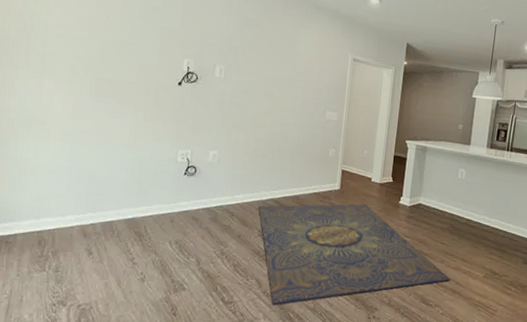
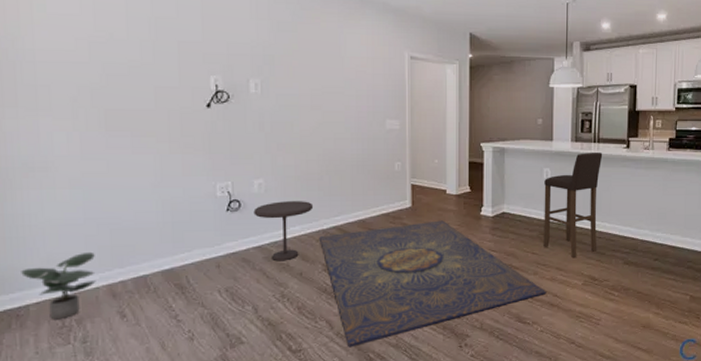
potted plant: none [14,195,74,250] -> present [21,251,96,320]
side table: none [206,171,257,224] -> present [253,201,314,262]
bar stool: none [452,159,514,252] -> present [543,153,603,258]

